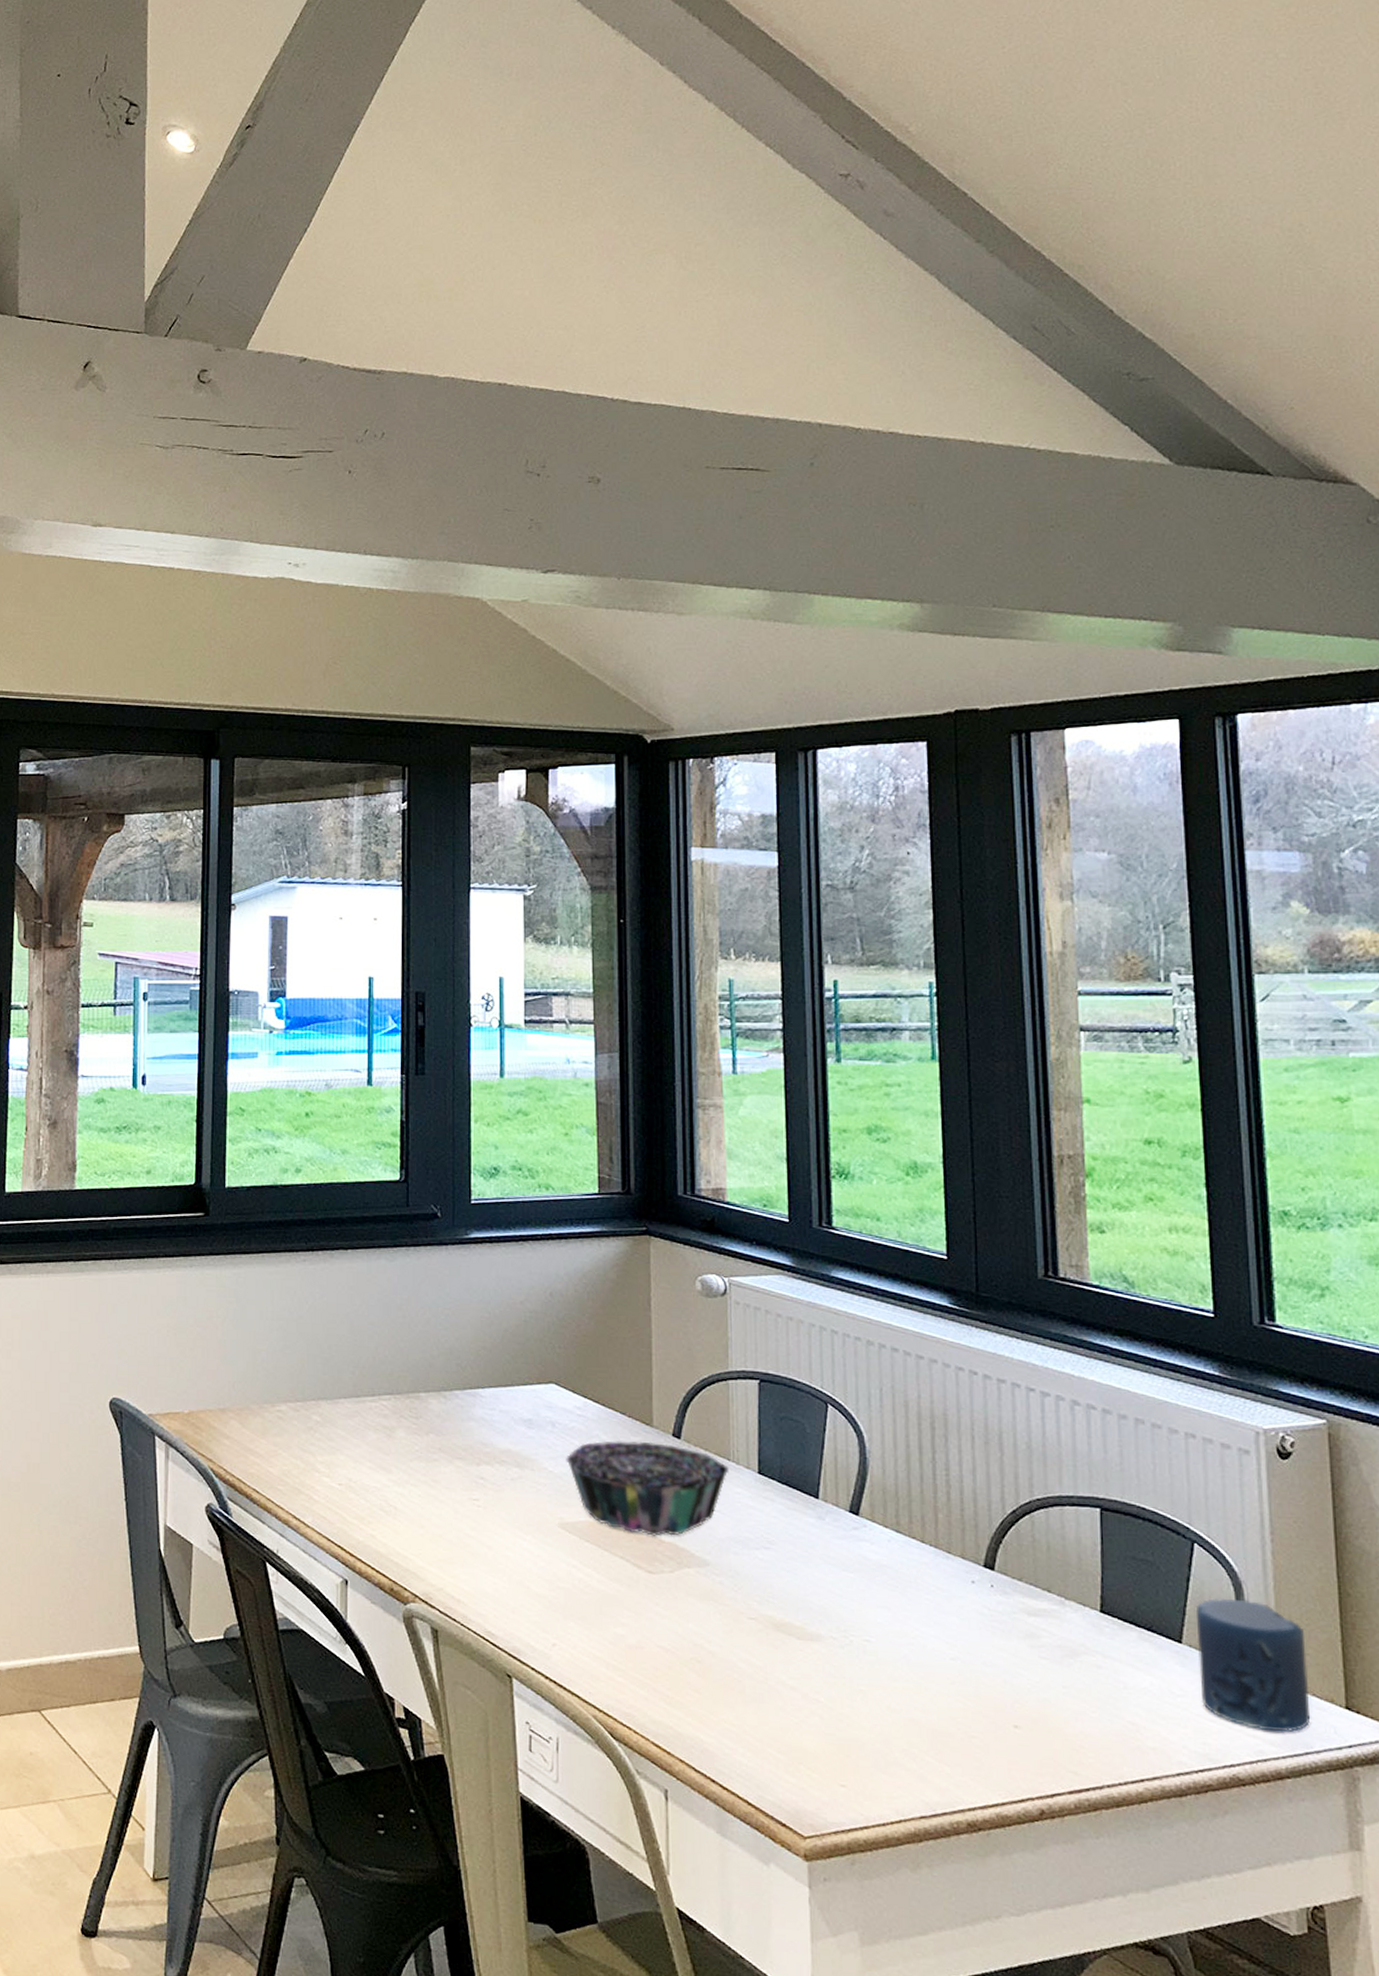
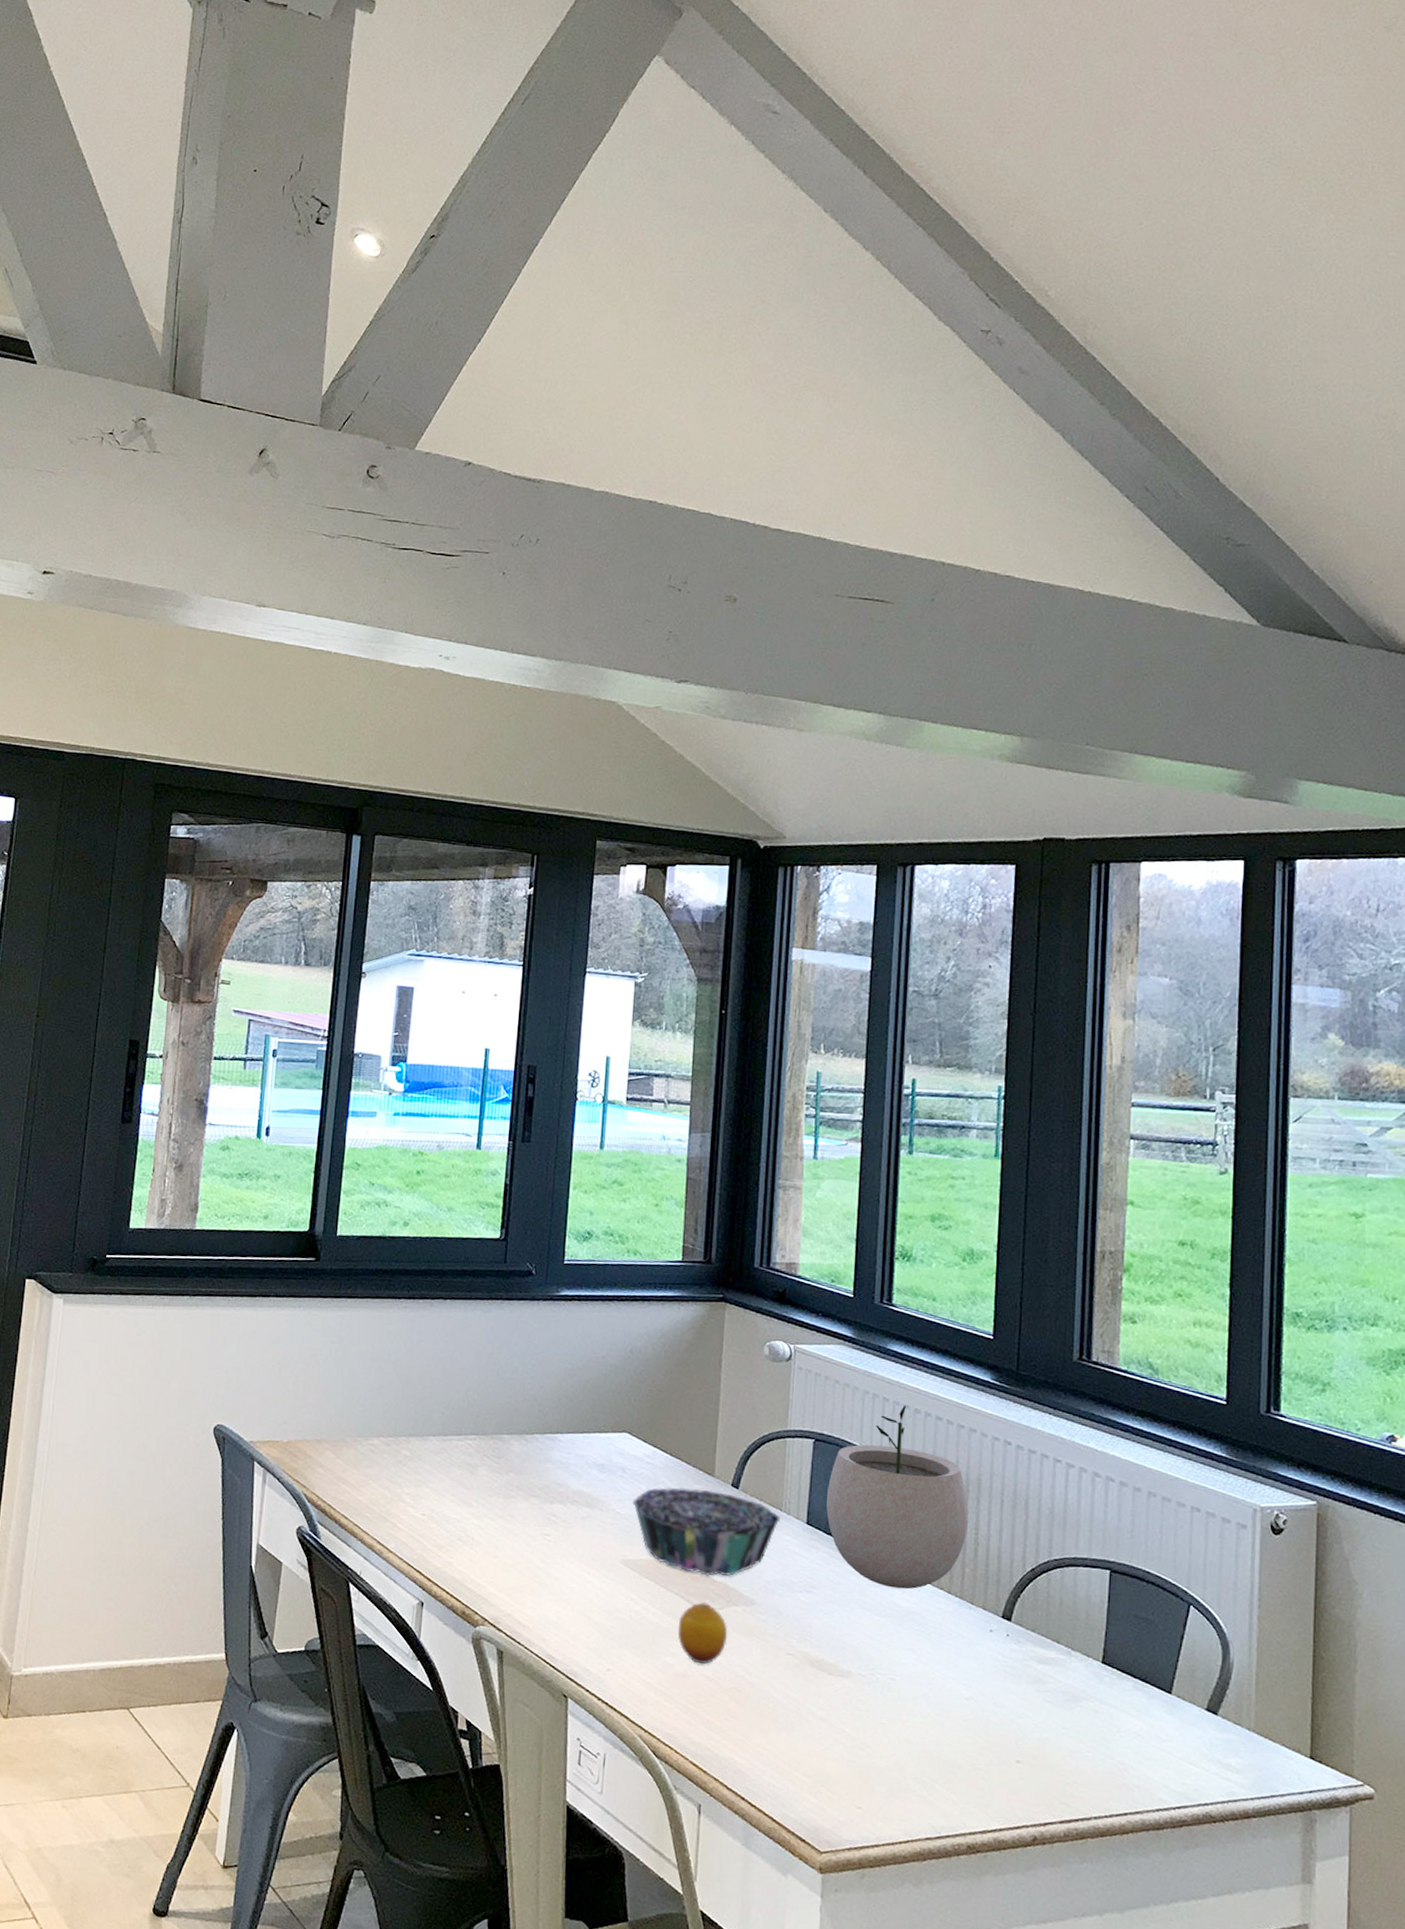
fruit: none [626,1564,682,1634] -> present [677,1601,728,1665]
plant pot: none [777,1337,937,1540] -> present [826,1405,969,1589]
candle: present [1197,1599,1311,1732] -> none [1184,1656,1280,1777]

